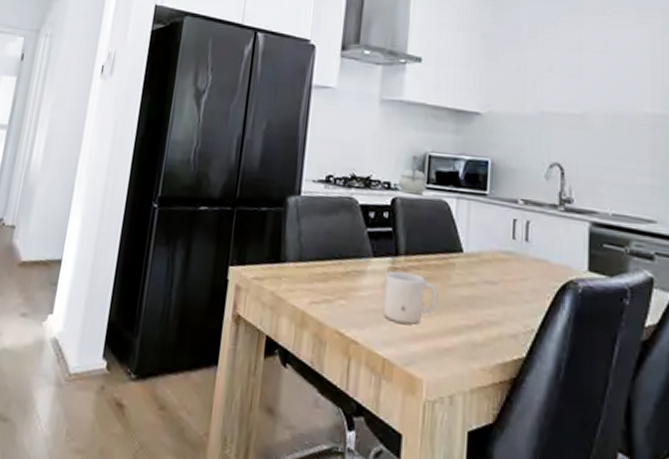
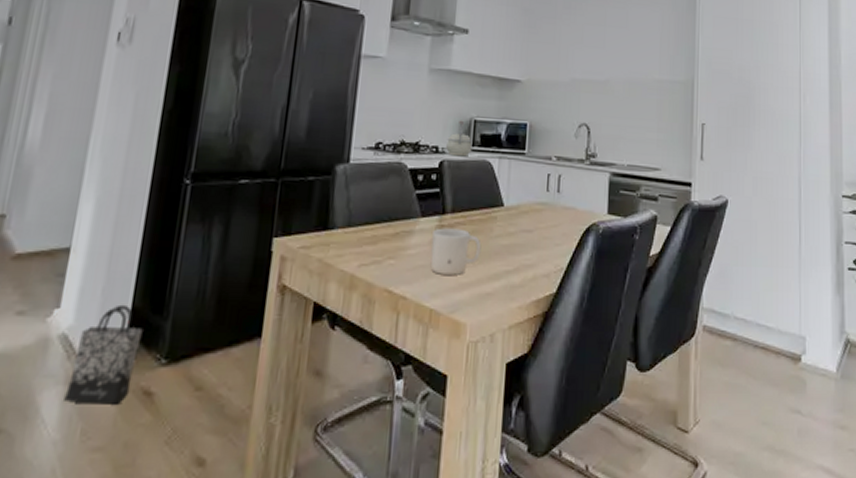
shopping bag: none [54,316,117,412] -> present [64,304,143,404]

